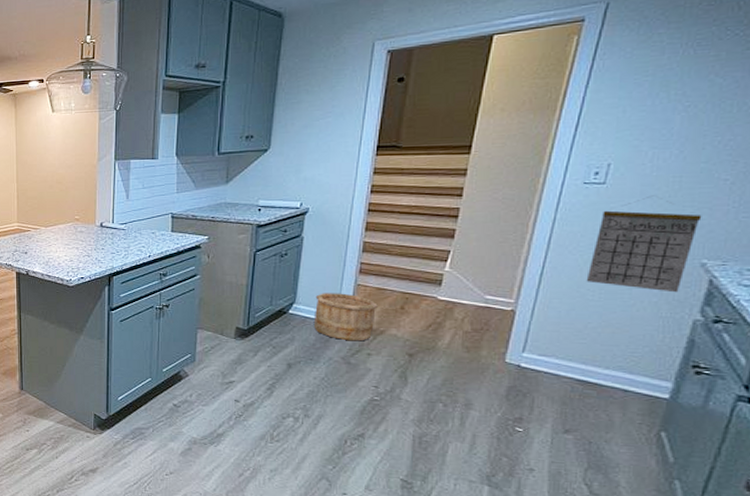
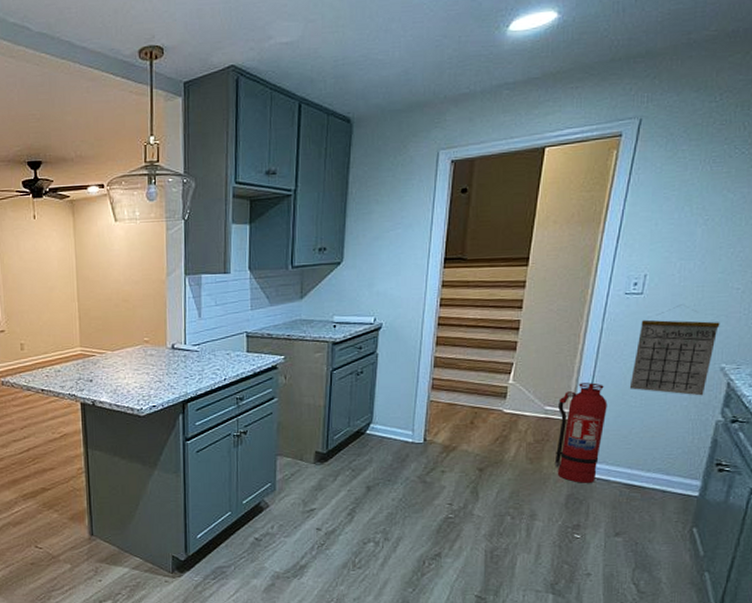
wooden bucket: present [314,293,378,342] -> none [391,410,450,459]
fire extinguisher: none [494,273,559,376] -> present [554,383,608,483]

